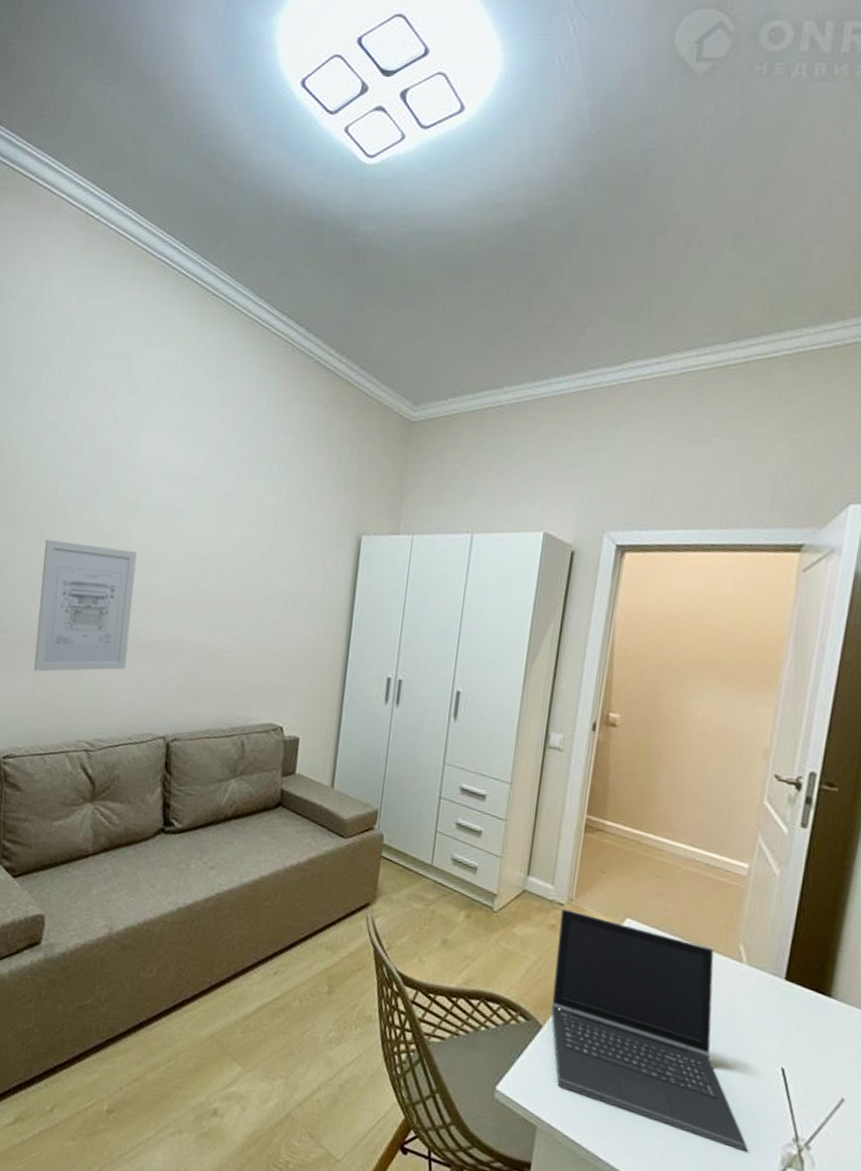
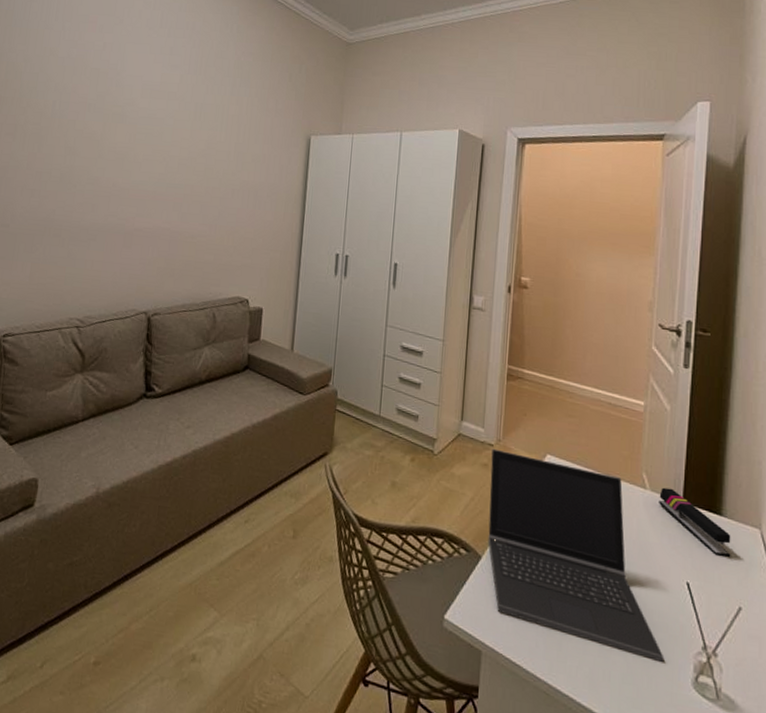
wall art: present [34,539,138,672] -> none [32,145,123,259]
stapler: none [756,962,840,1045] -> present [659,487,731,558]

